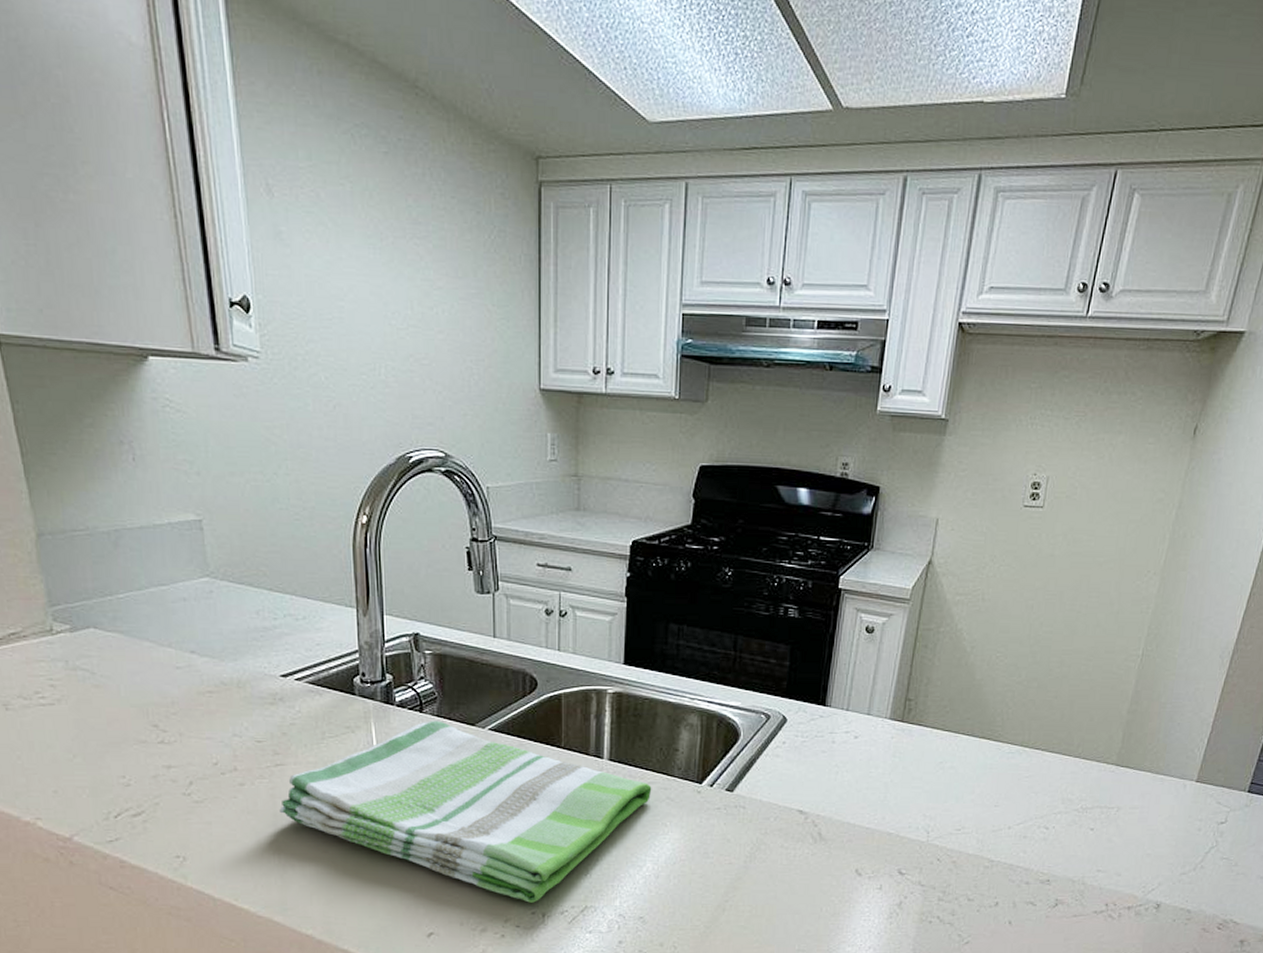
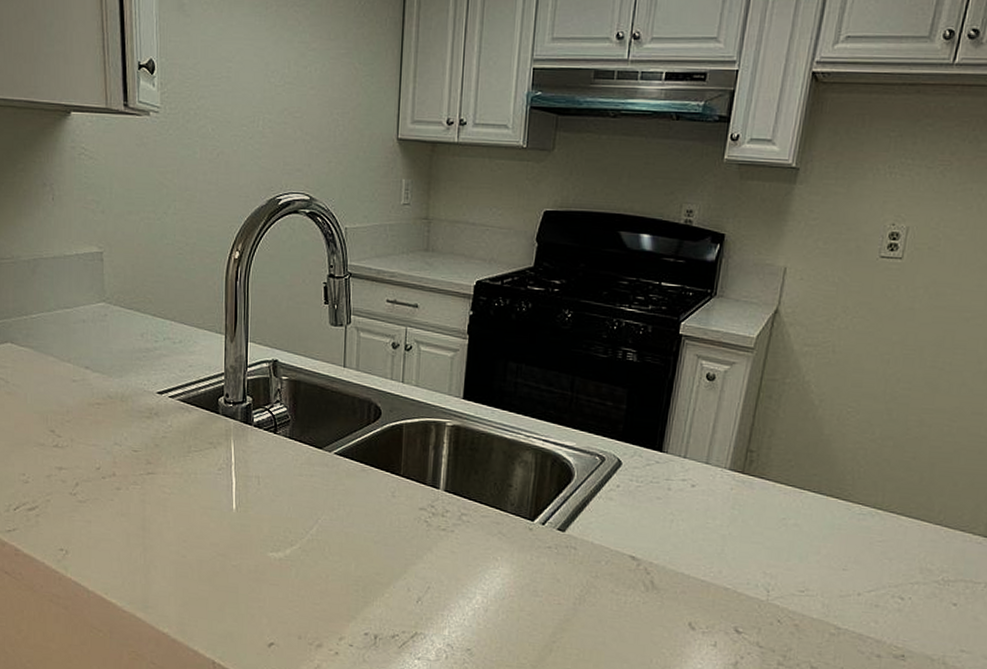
dish towel: present [279,720,652,903] -> none [148,441,485,624]

